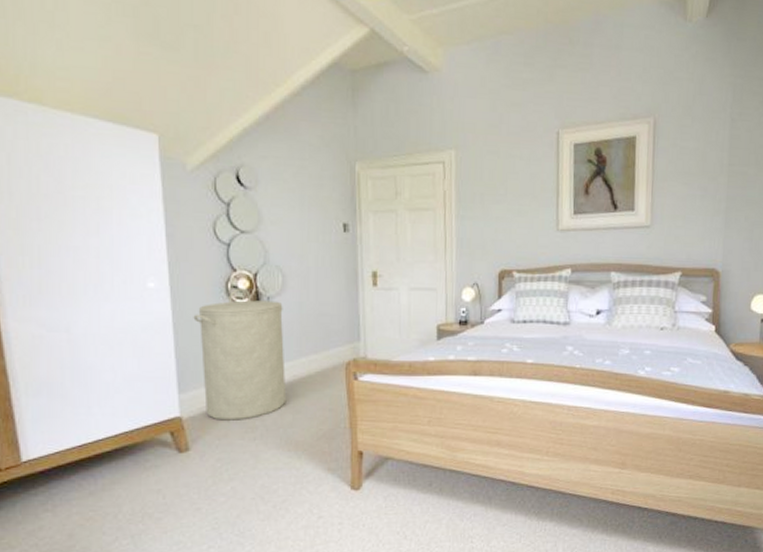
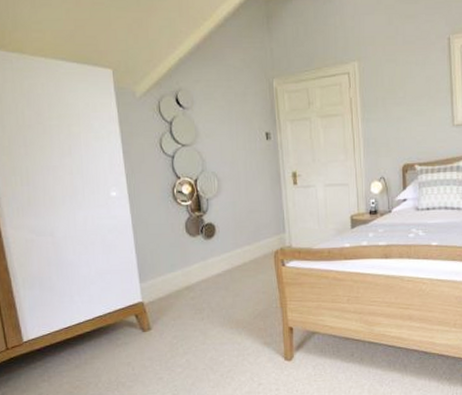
laundry hamper: present [193,288,287,421] -> none [148,192,227,304]

